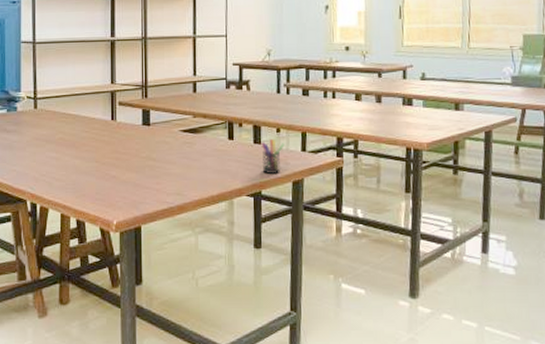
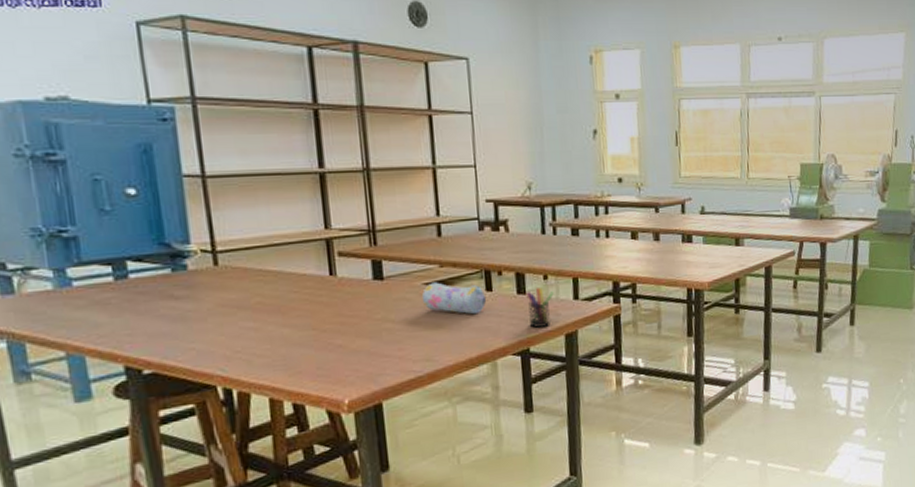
pencil case: none [178,130,229,159] -> present [422,282,487,315]

